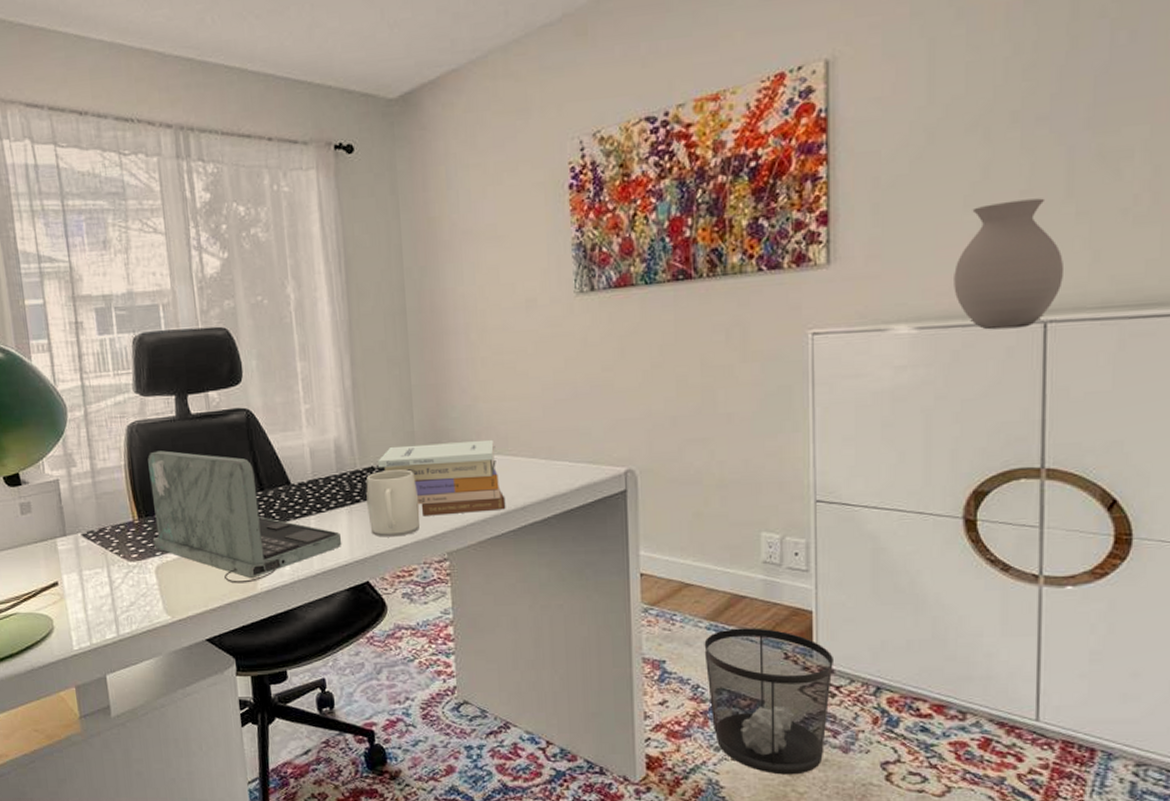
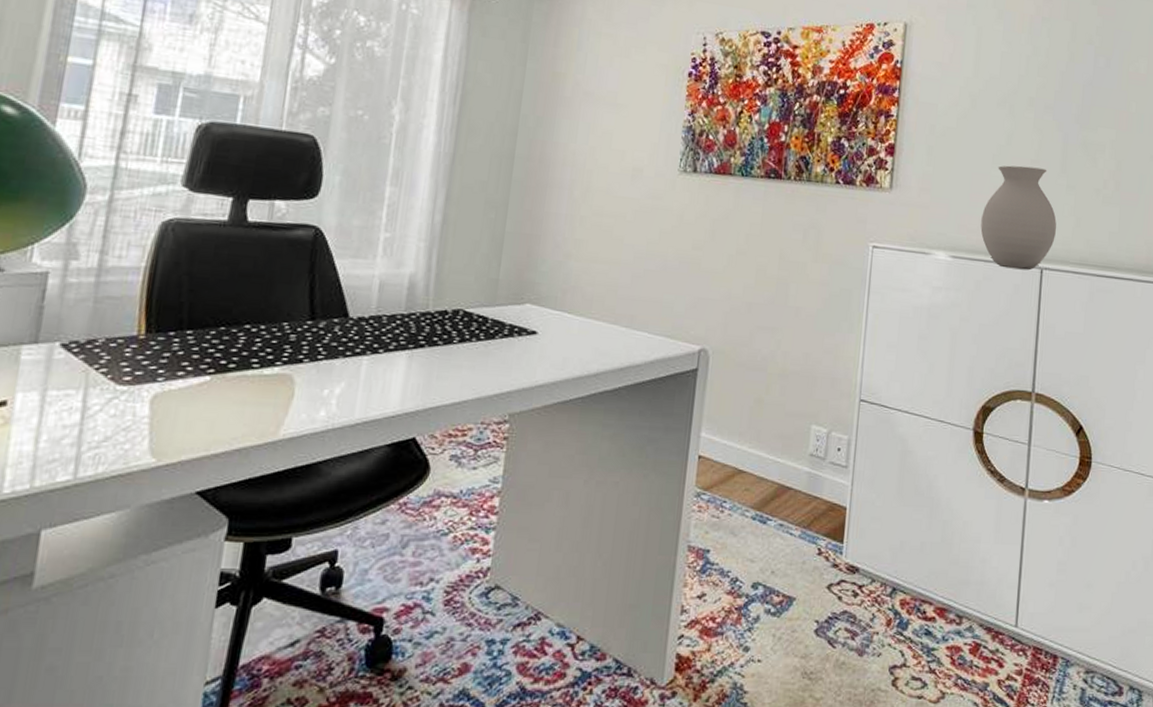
laptop: present [148,450,342,584] -> none [157,256,395,427]
mug: present [365,469,420,537] -> none [429,316,491,391]
books: present [378,439,506,516] -> none [453,291,580,375]
waste bin: present [704,628,833,775] -> none [745,520,860,679]

